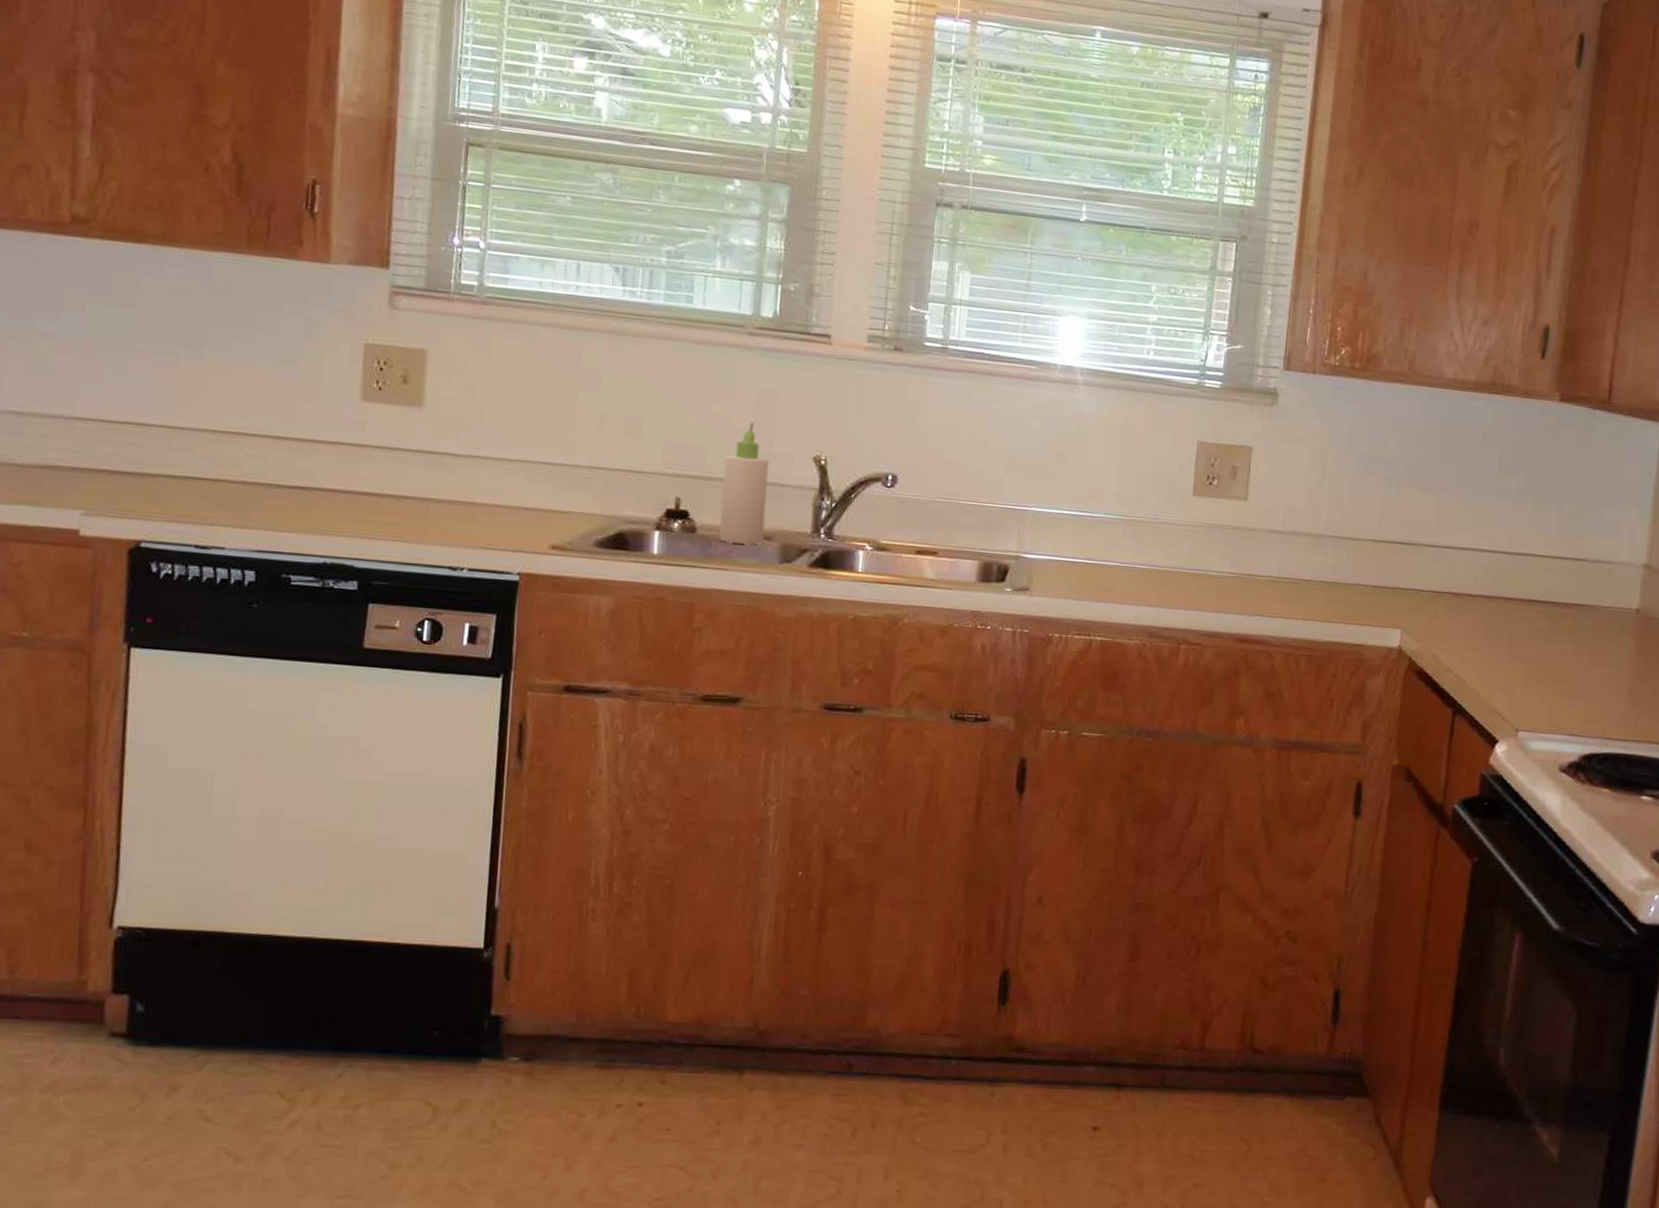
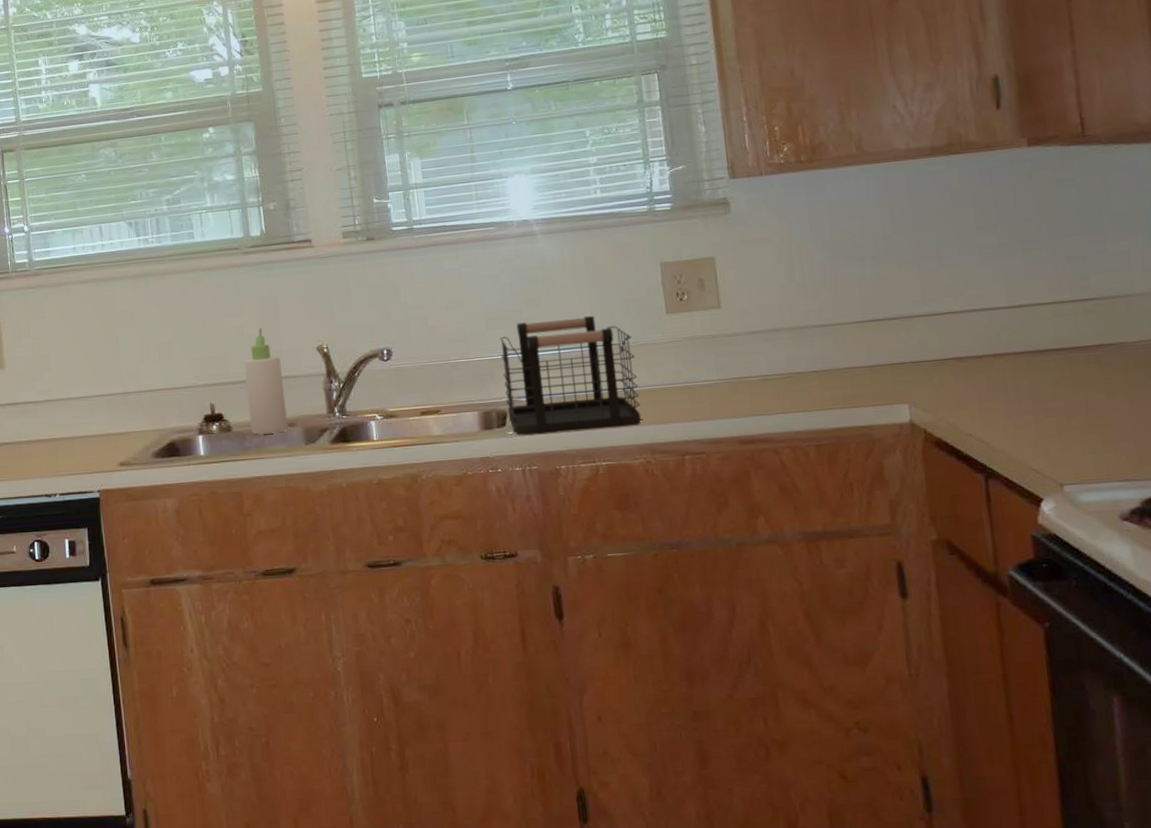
dish rack: none [1009,475,1154,606] -> present [500,315,641,436]

